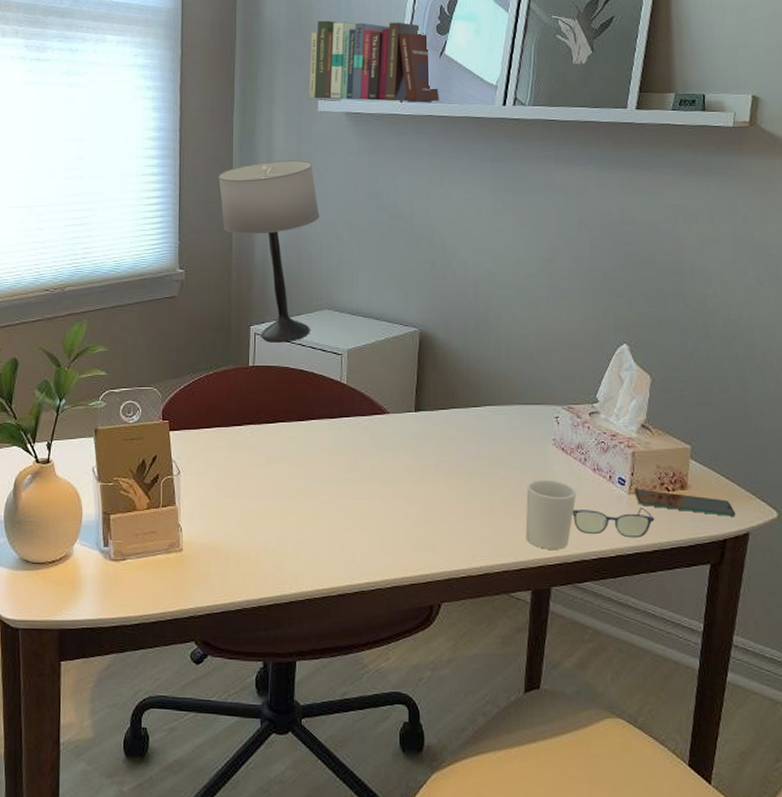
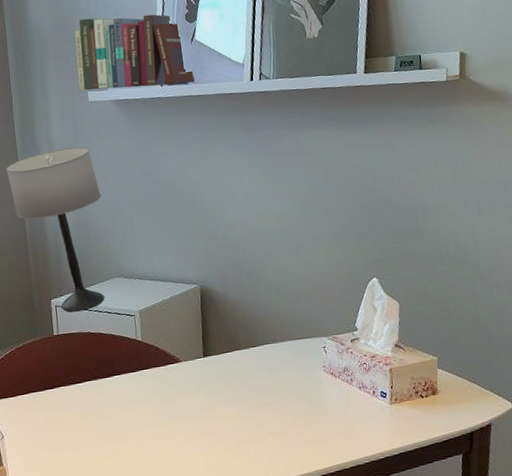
mug: present [525,479,577,550] -> none [305,401,348,460]
glasses: present [572,506,655,538] -> none [345,413,414,443]
phone: present [634,488,736,516] -> none [394,398,479,413]

